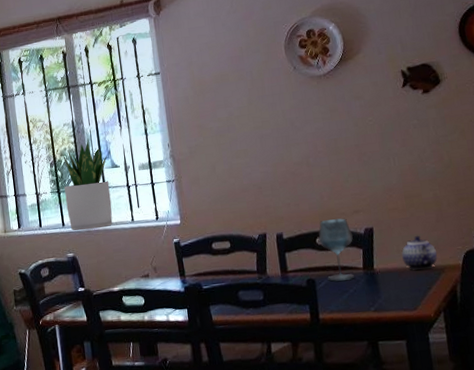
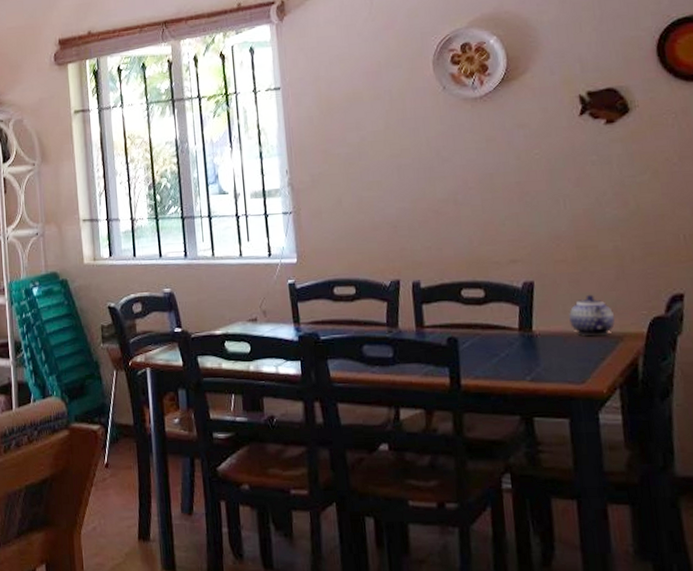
planter: present [61,138,113,231] -> none [162,159,218,264]
wine glass: present [318,218,355,282] -> none [464,268,508,342]

